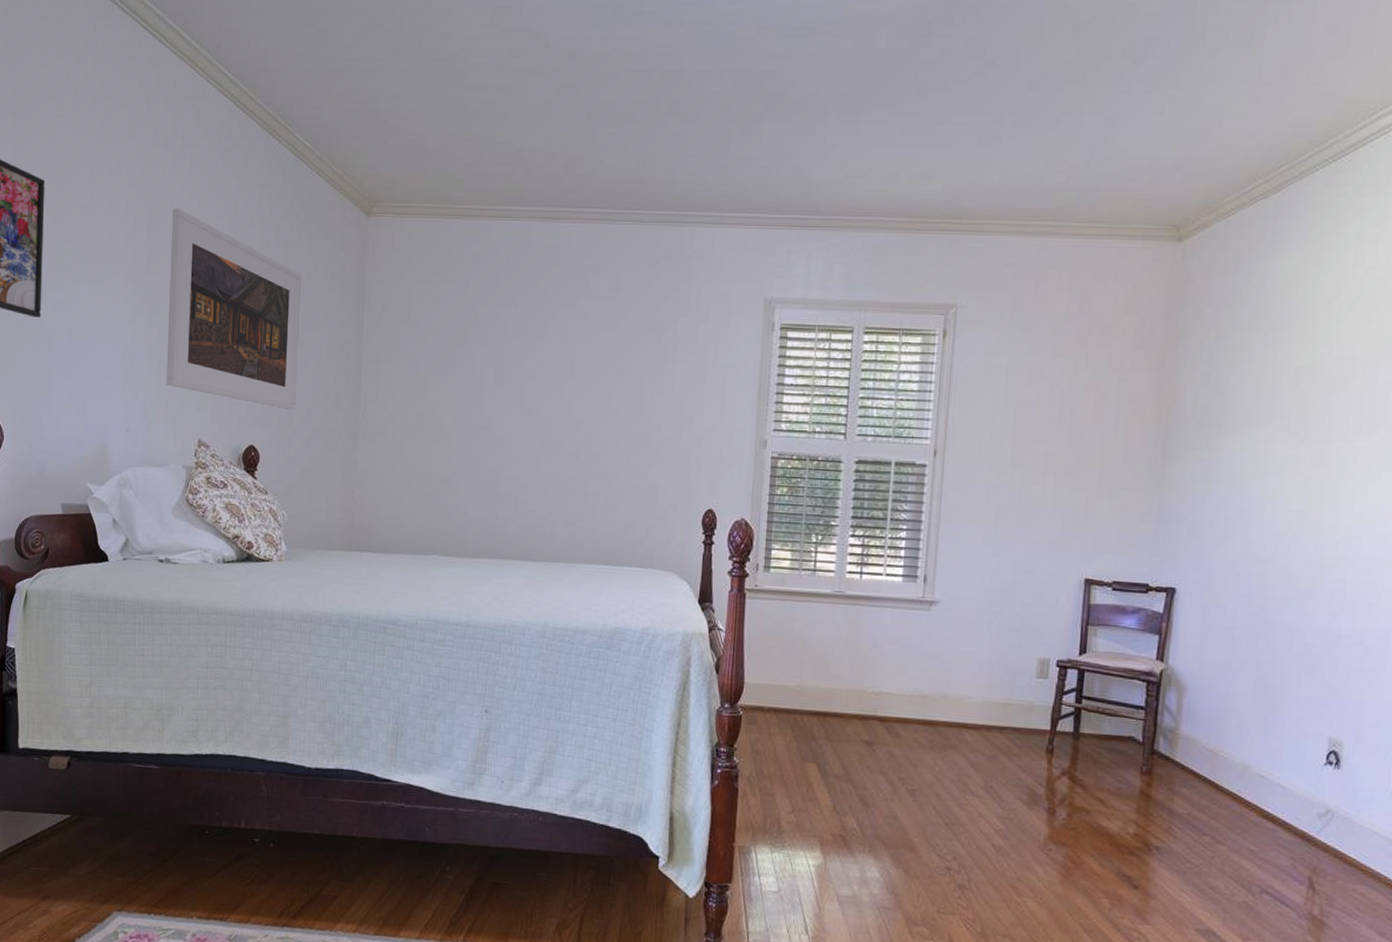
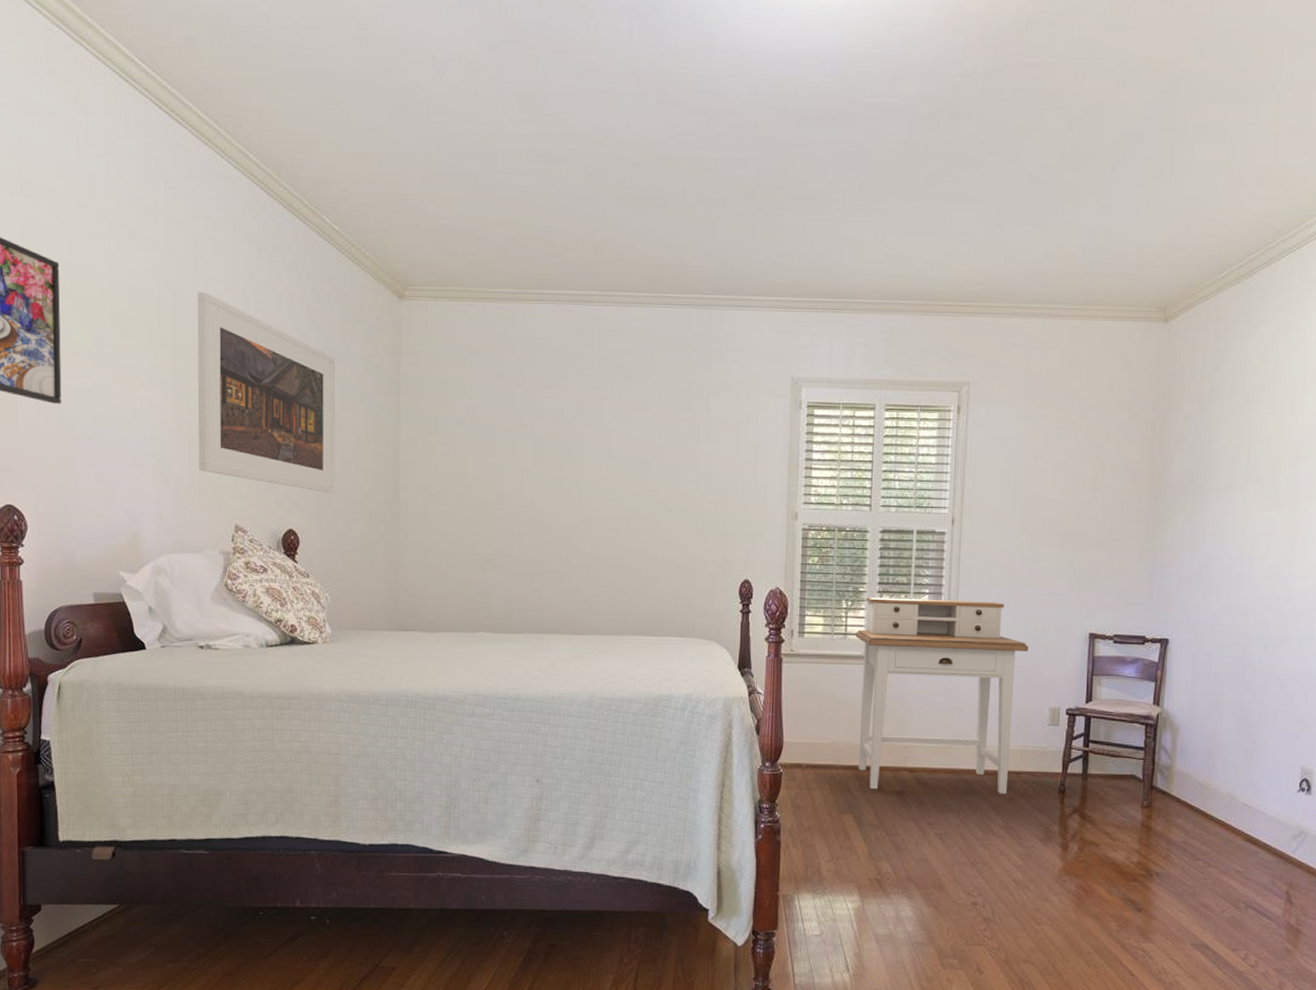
desk: none [824,531,1016,751] -> present [856,597,1029,794]

